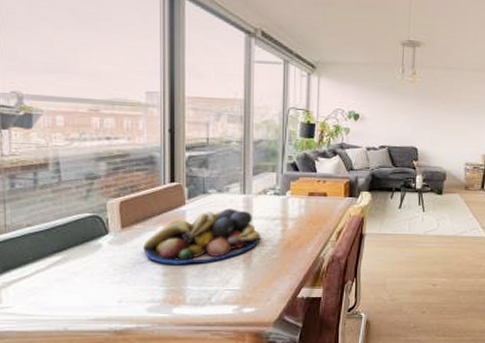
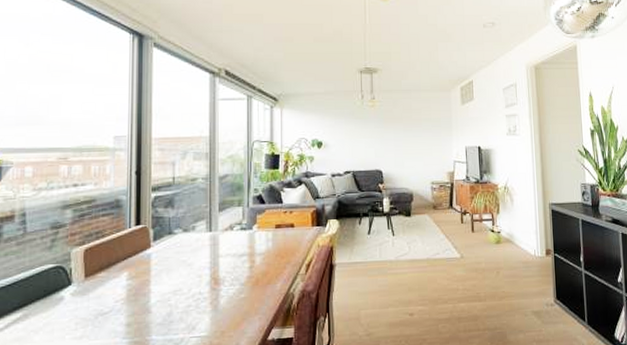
fruit bowl: present [143,208,261,264] -> none [107,248,228,314]

